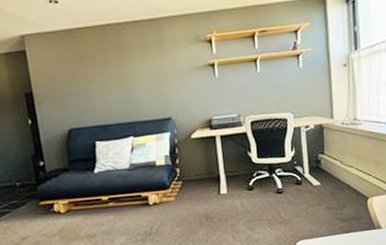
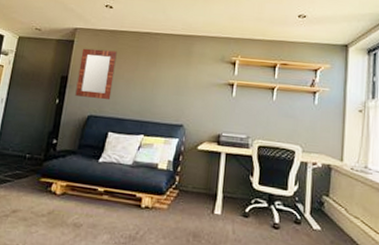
home mirror: none [38,53,88,112] -> present [75,48,117,99]

